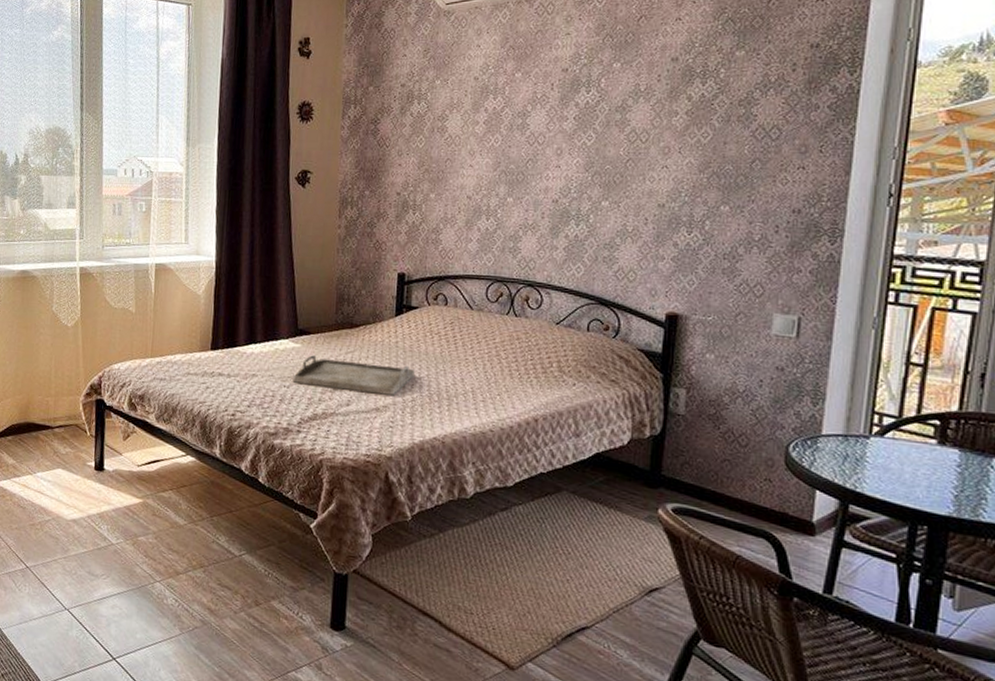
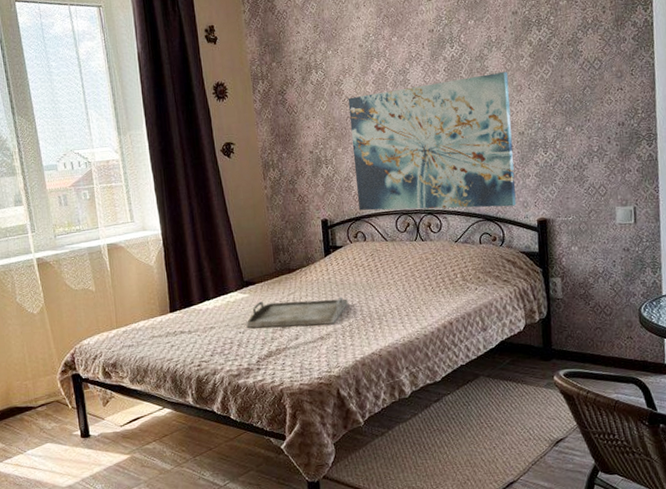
wall art: none [444,129,654,292] -> present [348,72,516,211]

